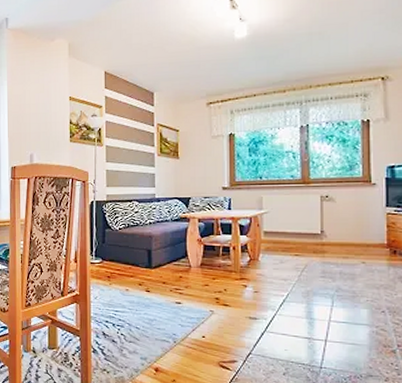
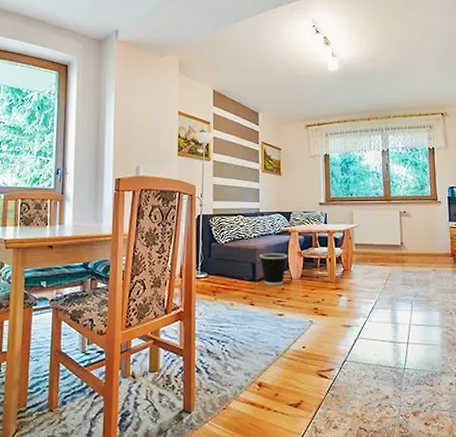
wastebasket: none [156,240,187,273] -> present [260,253,288,285]

